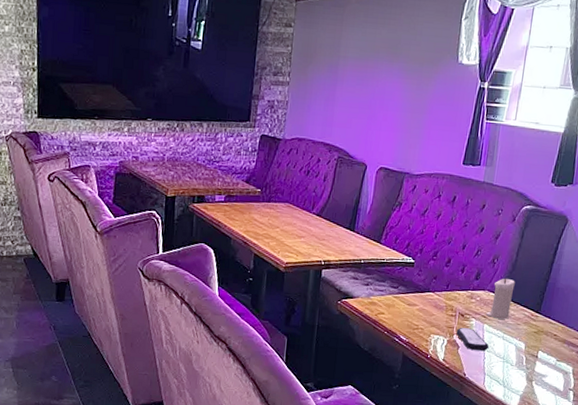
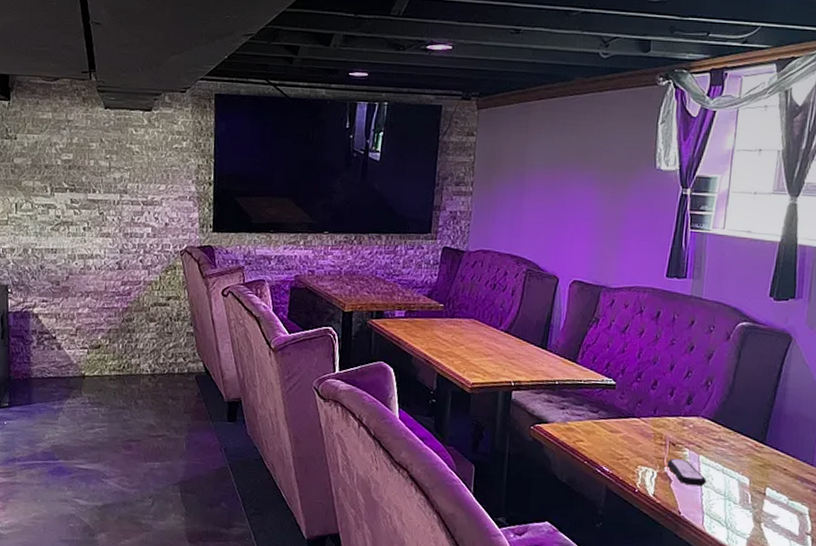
candle: present [486,278,515,319] -> none [701,403,734,450]

